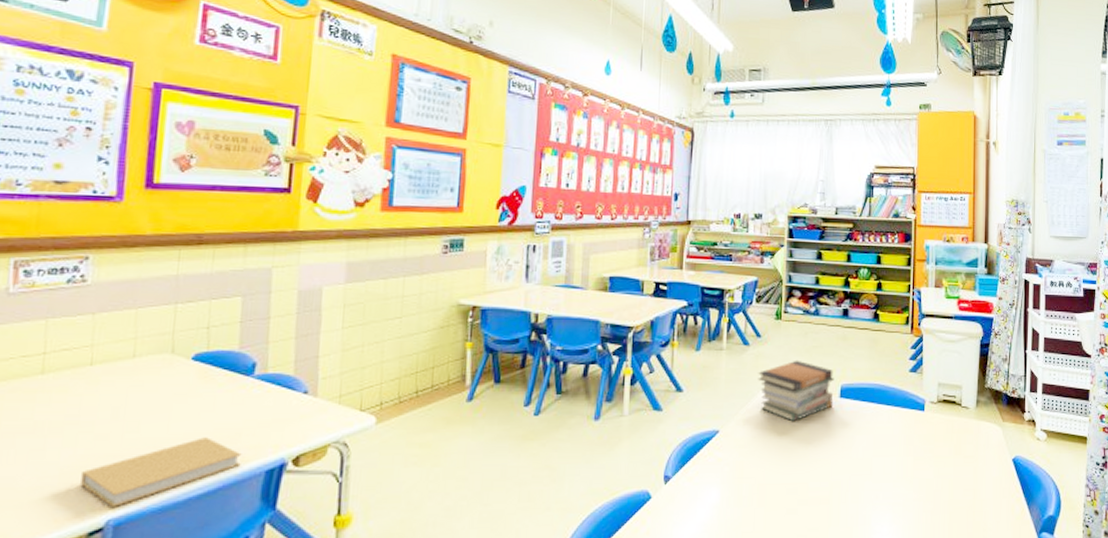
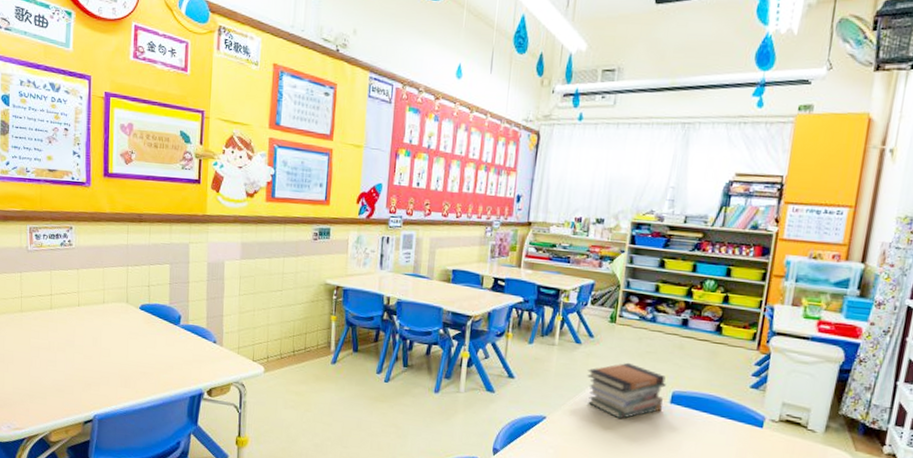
book: present [81,437,242,507] -> none [78,366,174,407]

